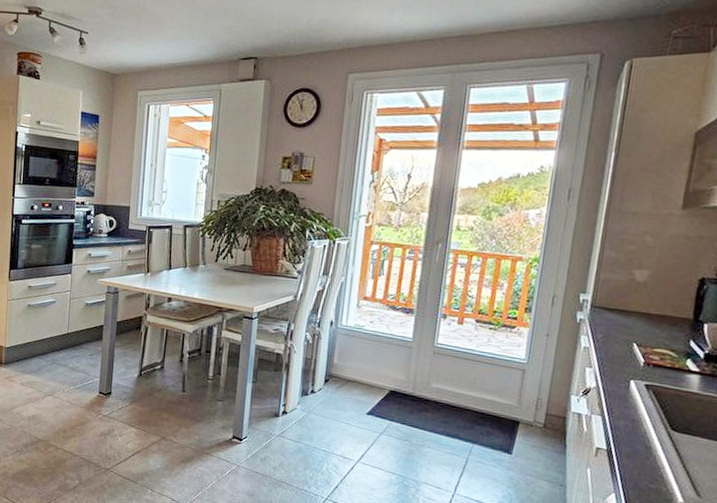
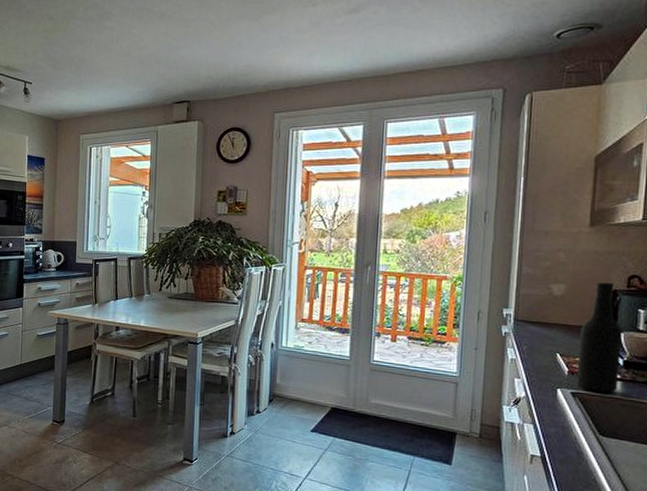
bottle: none [650,269,707,386] -> present [576,282,623,392]

